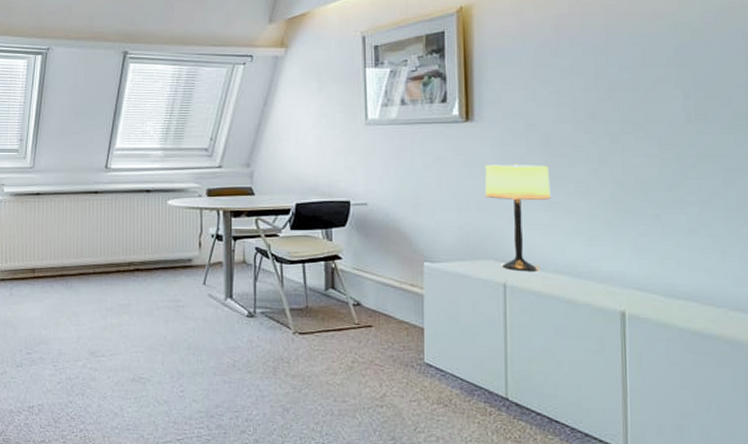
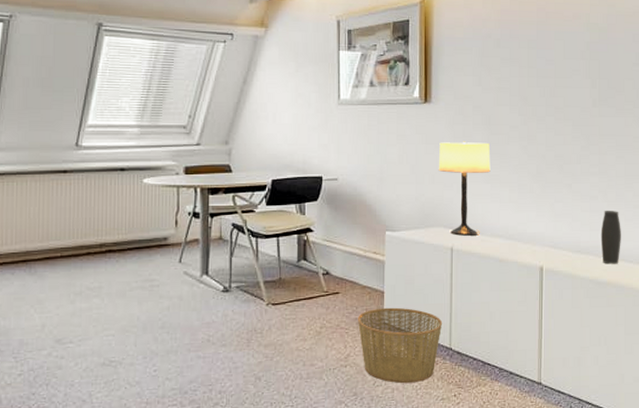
basket: none [393,346,496,433] -> present [357,307,443,383]
vase: none [704,248,736,315] -> present [600,211,621,264]

